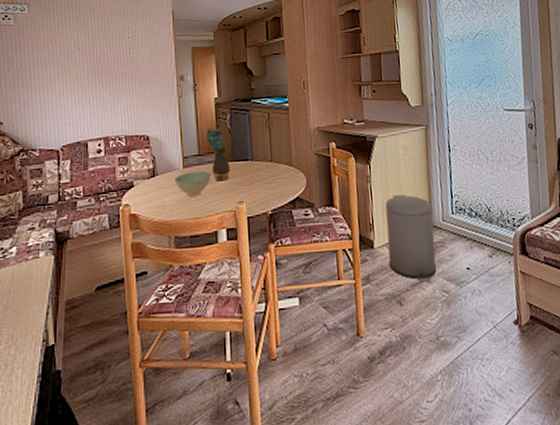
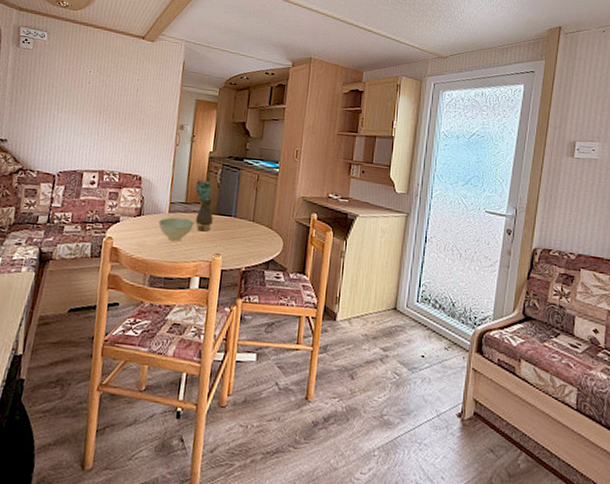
pedal bin: present [385,195,436,281] -> none [348,274,399,361]

